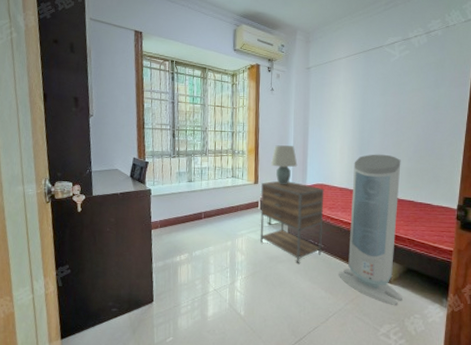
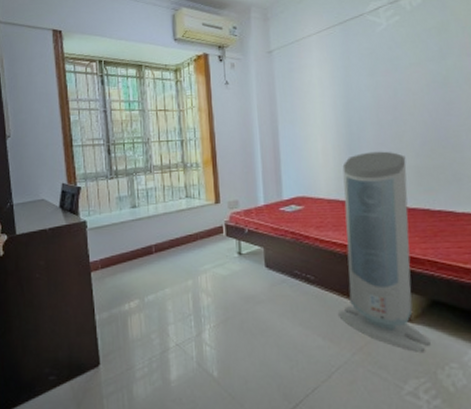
nightstand: present [260,180,324,264] -> none [223,196,312,305]
table lamp: present [271,145,298,185] -> none [234,151,269,202]

